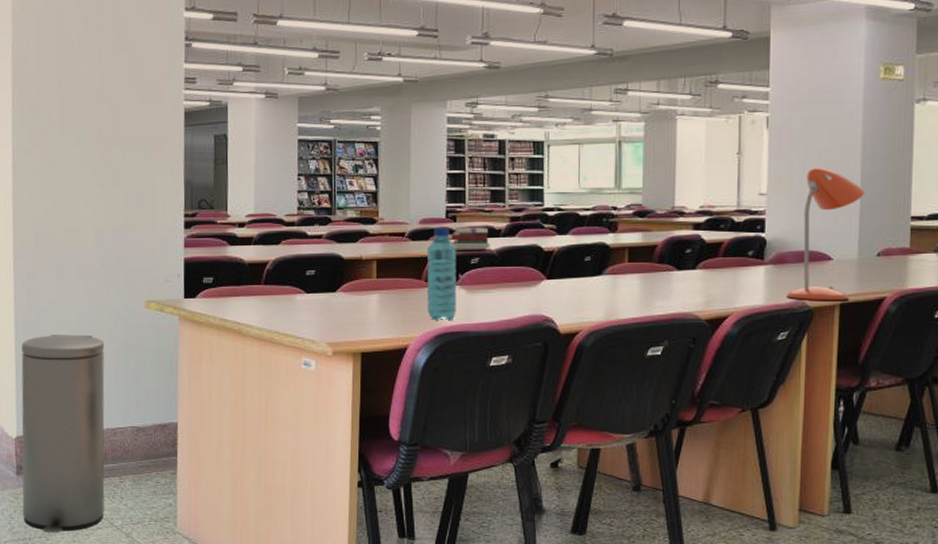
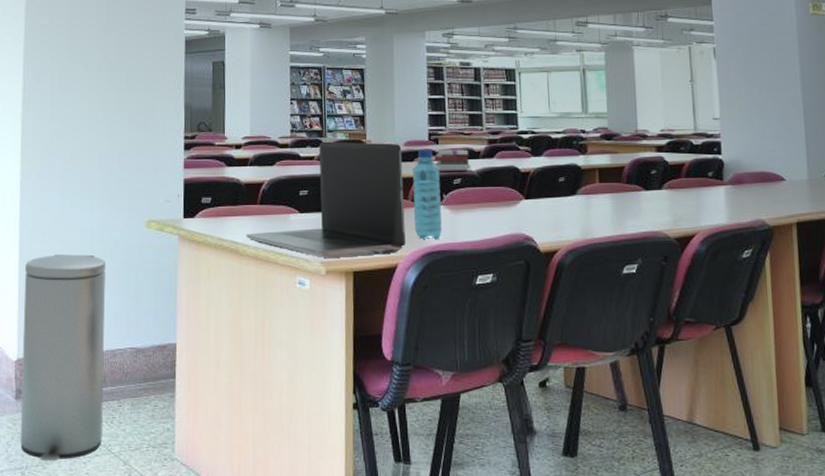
laptop computer: none [249,219,417,340] -> present [246,141,406,259]
desk lamp: present [787,166,866,303] -> none [747,93,808,221]

